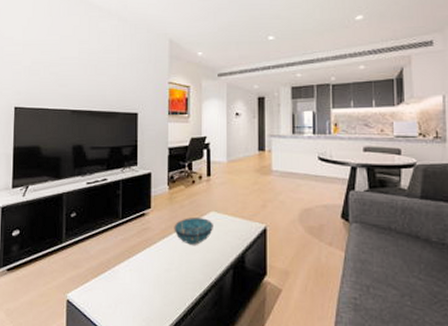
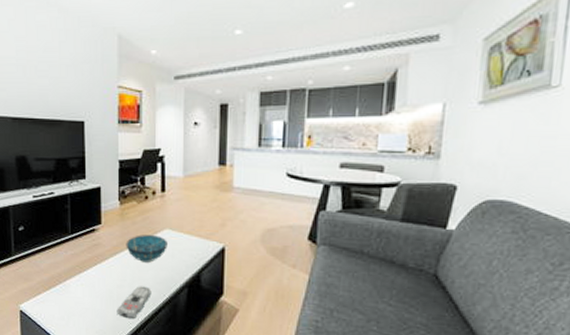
remote control: none [164,269,198,303] -> present [116,286,152,318]

